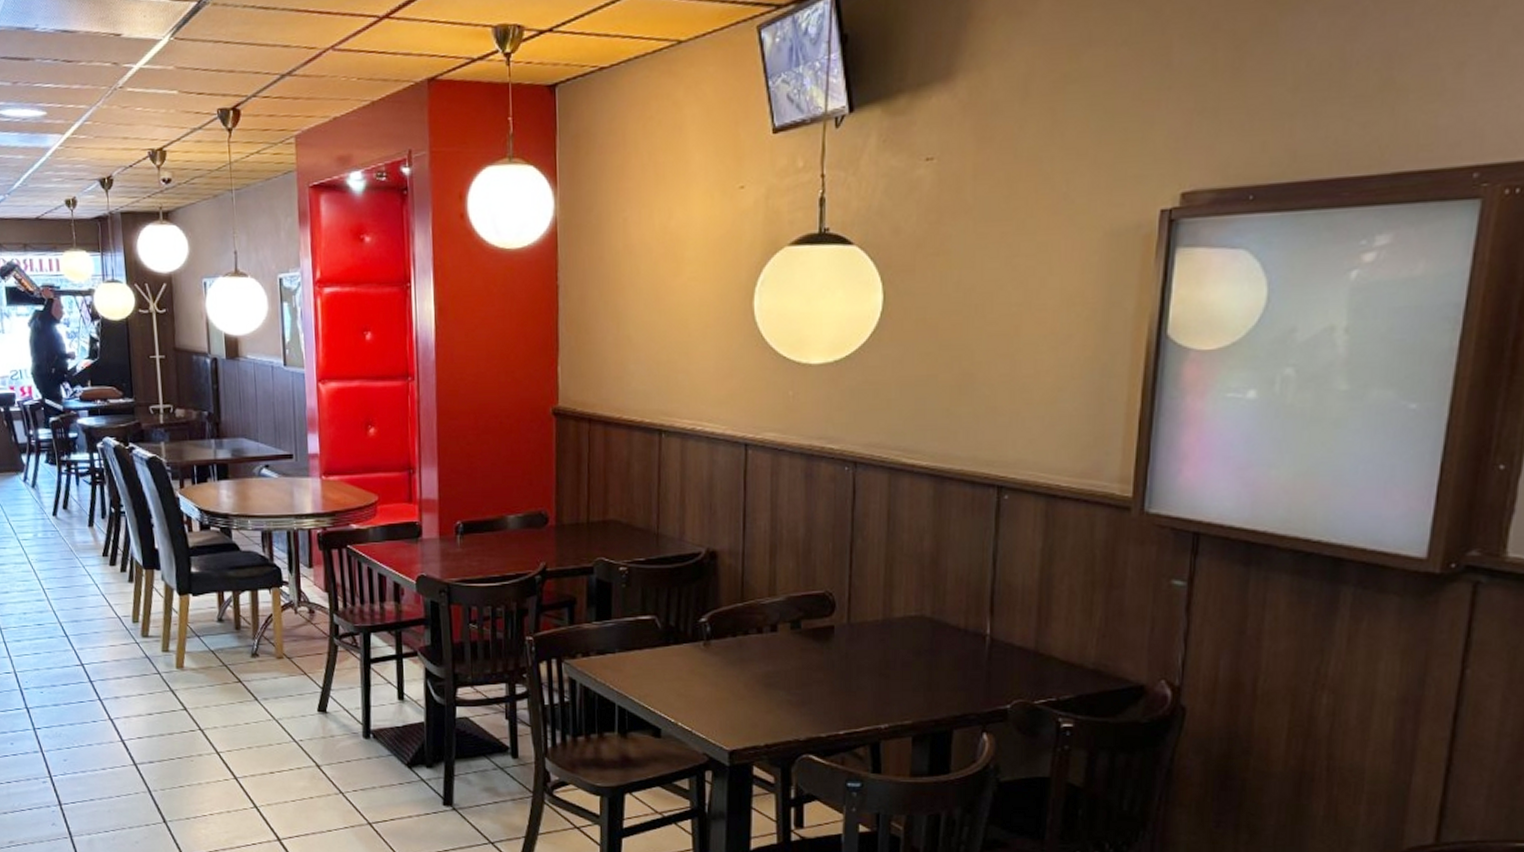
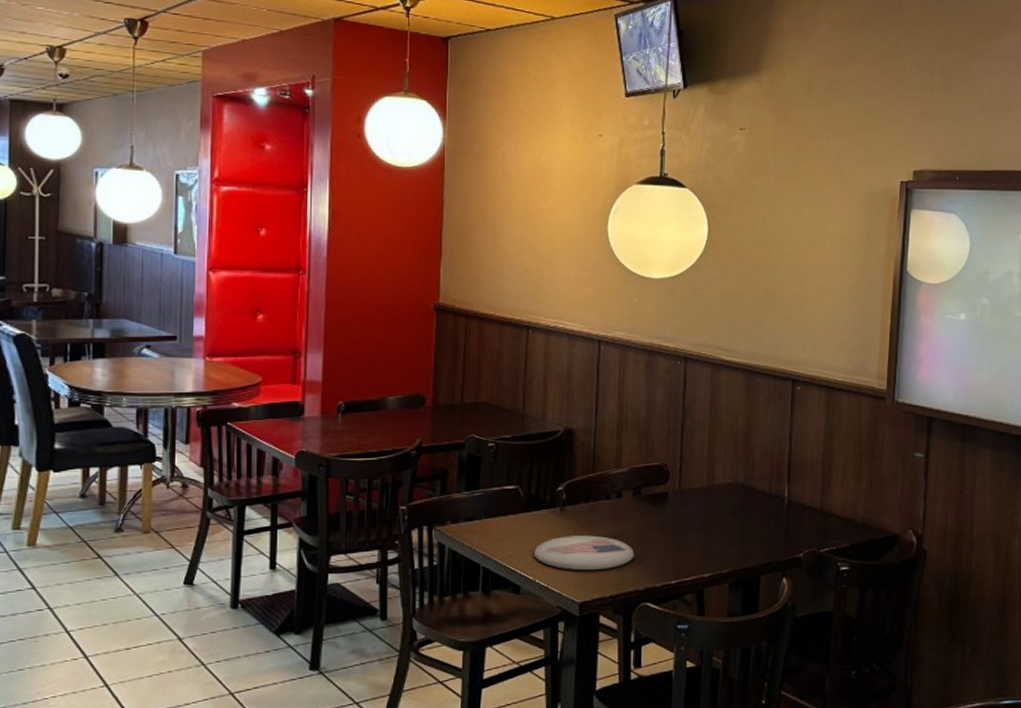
plate: none [674,674,794,715] -> present [533,535,635,571]

